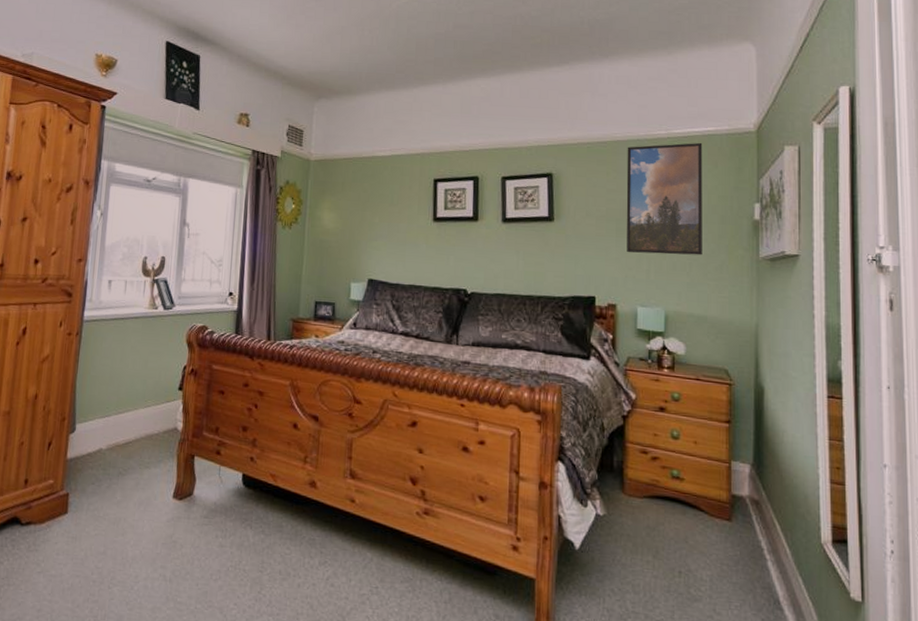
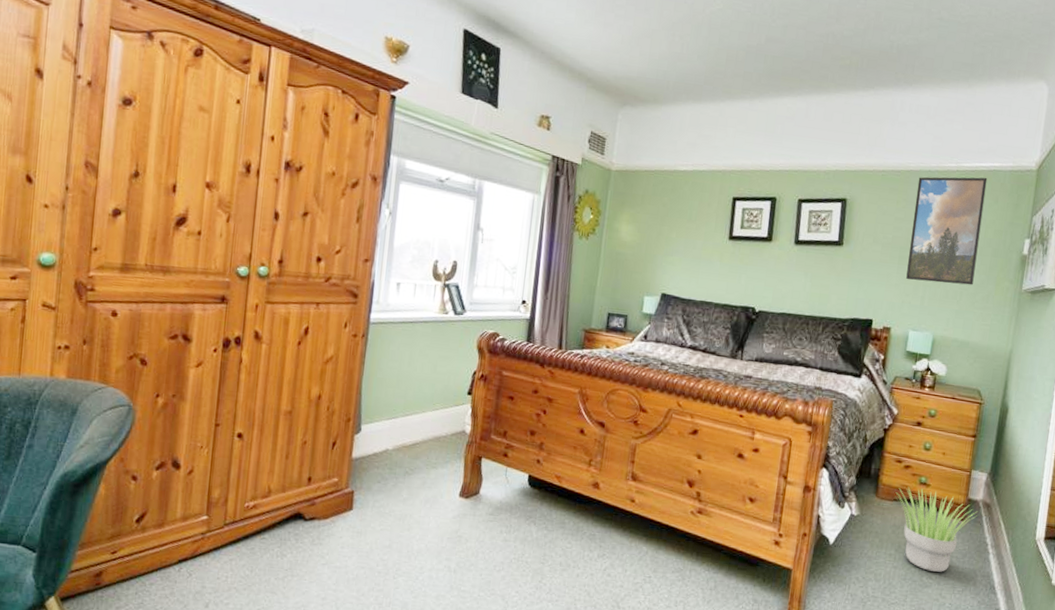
potted plant: none [645,481,745,583] -> present [895,487,978,572]

